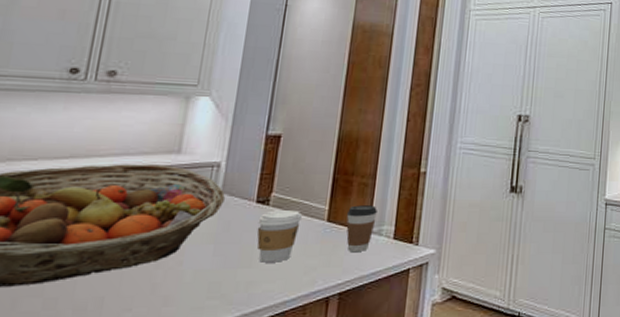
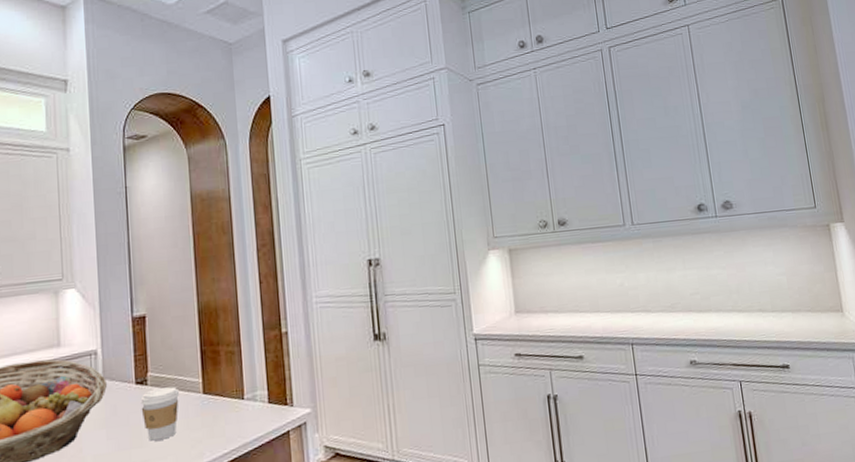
coffee cup: present [346,205,377,253] -> none [220,372,249,422]

